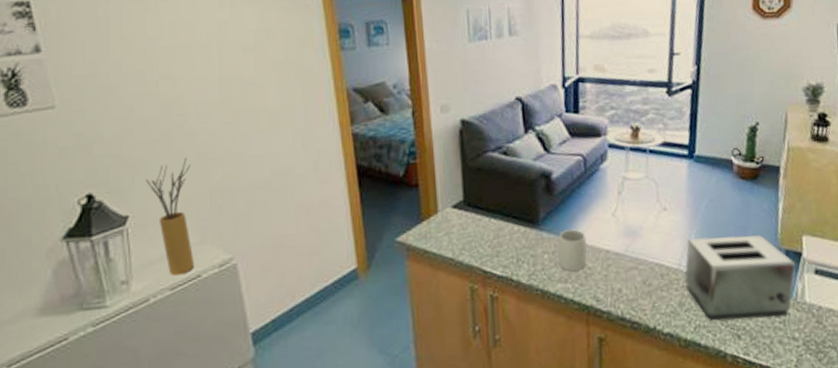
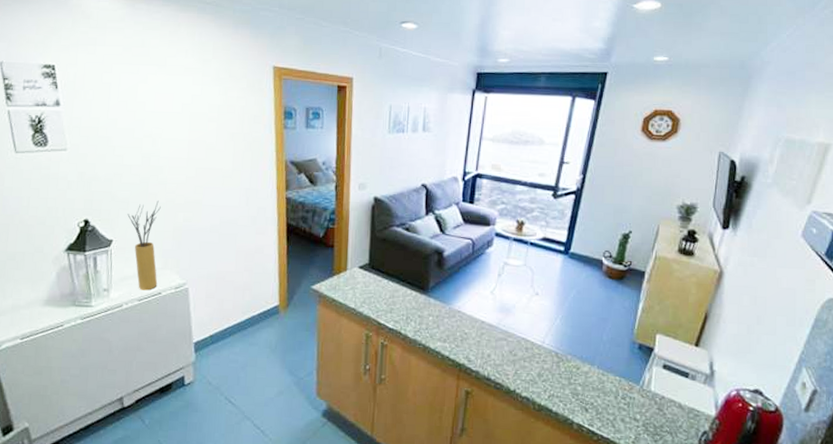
mug: present [557,229,588,272] -> none [441,299,467,334]
toaster: present [684,235,796,320] -> none [545,321,647,399]

